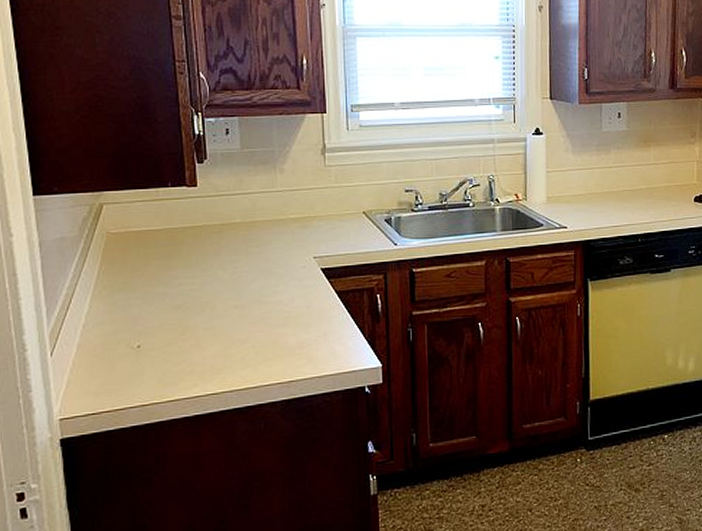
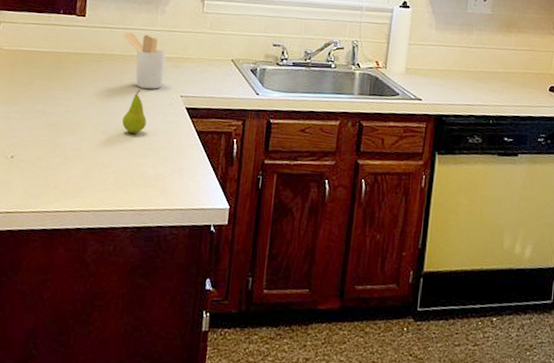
utensil holder: none [241,197,293,254] -> present [122,32,167,89]
fruit: none [254,256,281,303] -> present [122,89,147,134]

